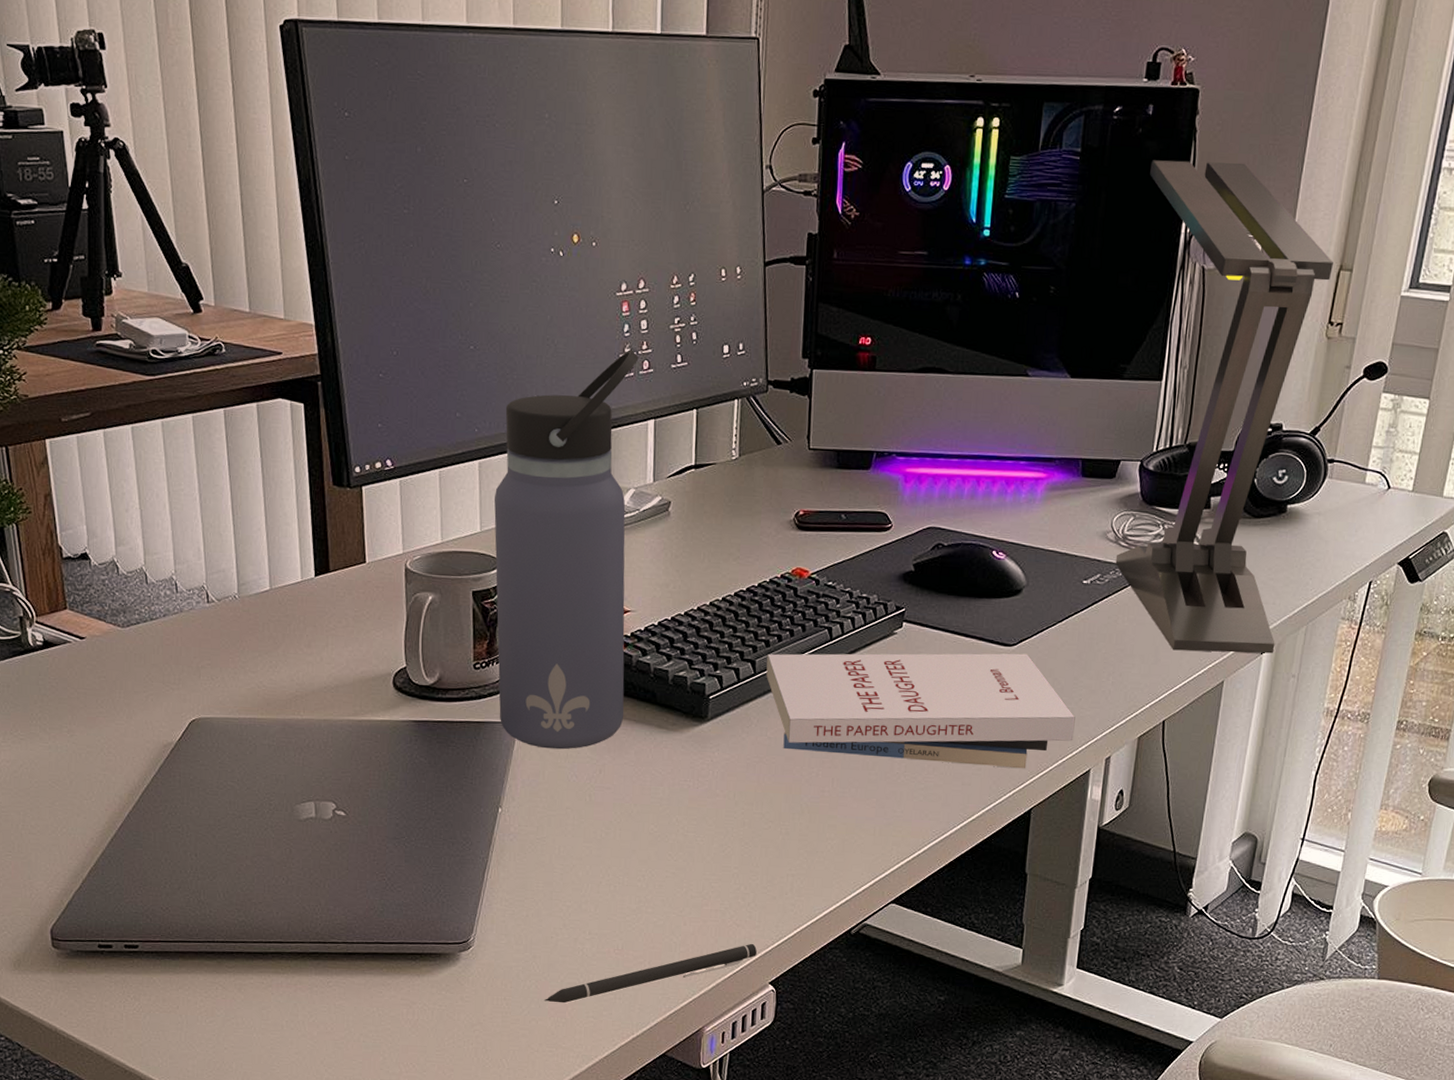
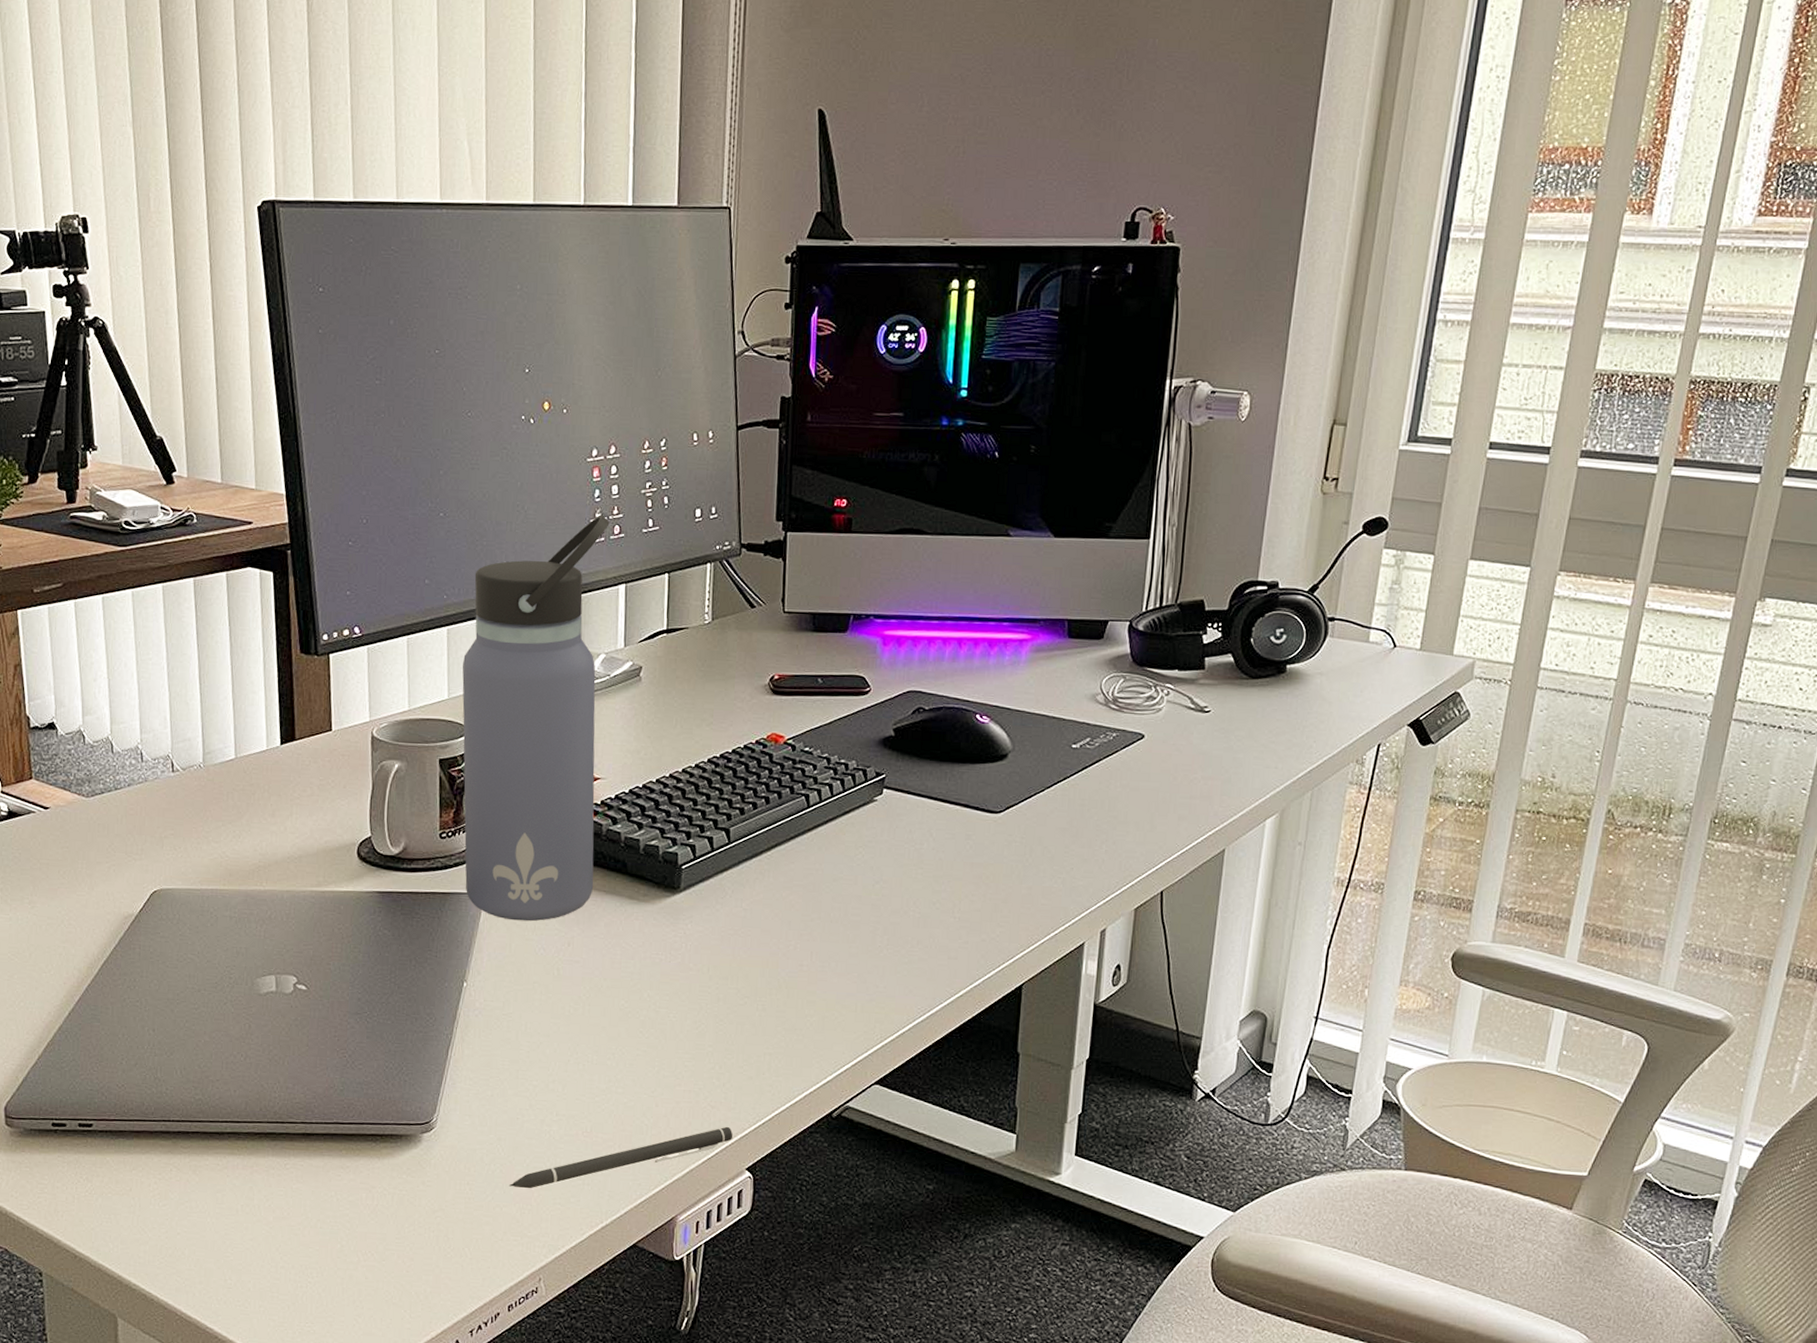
books: present [766,653,1075,769] -> none [741,820,1067,942]
desk lamp: present [1115,160,1333,654] -> none [1105,318,1326,820]

